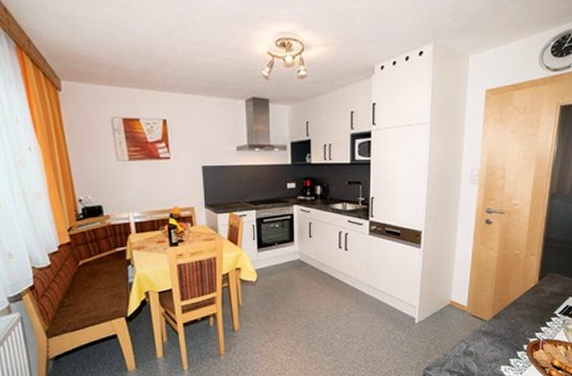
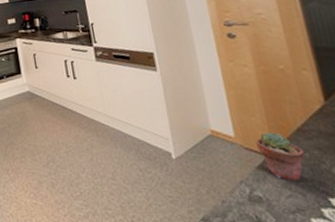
potted succulent: none [481,304,512,340] -> present [255,132,305,181]

